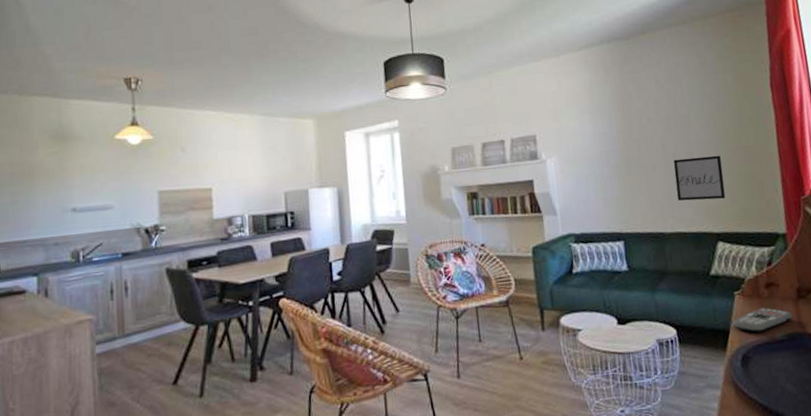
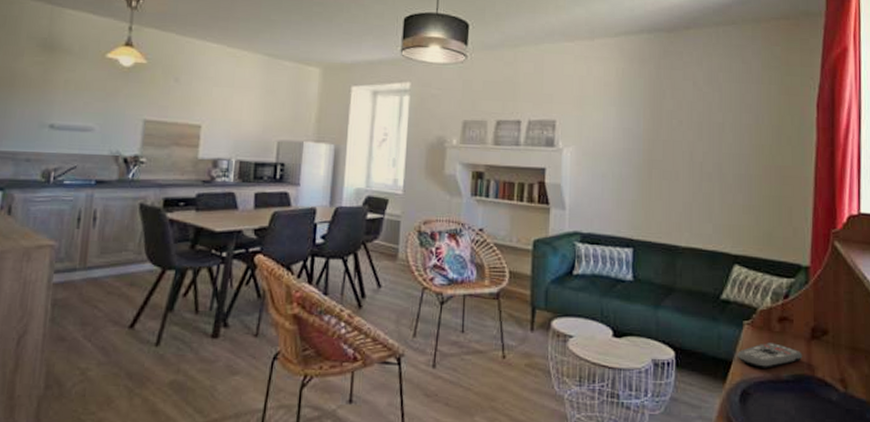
wall art: present [673,155,726,201] -> none [697,169,751,220]

